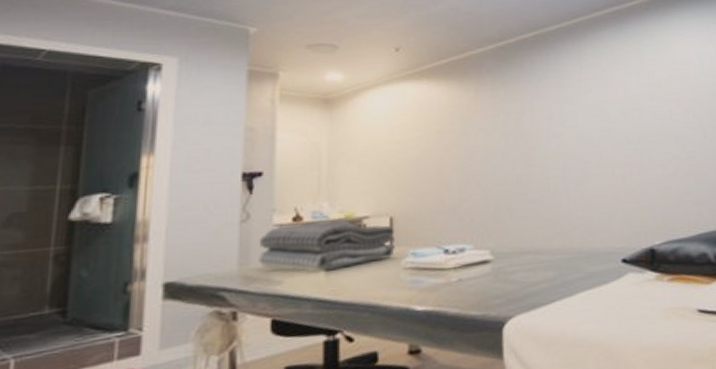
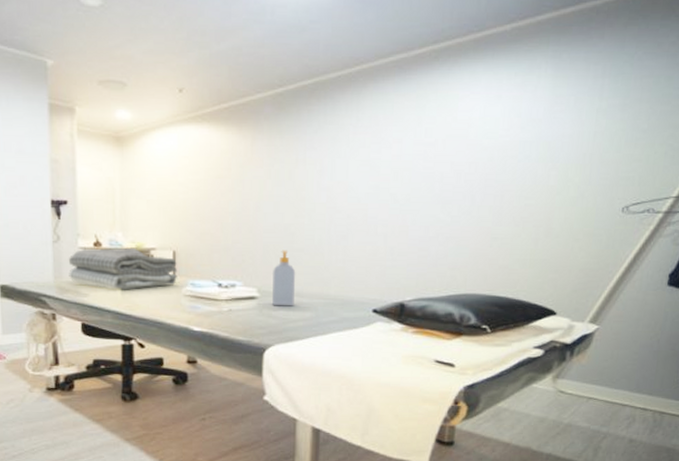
soap bottle: none [507,203,534,269] -> present [272,250,296,306]

